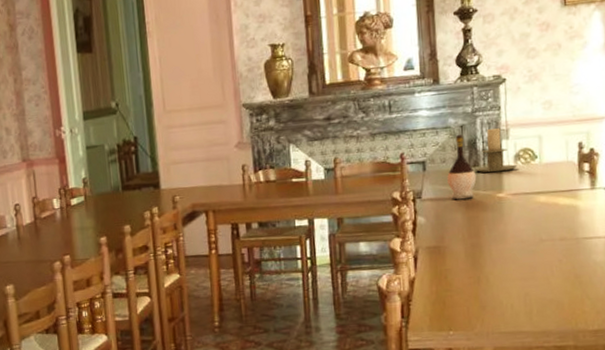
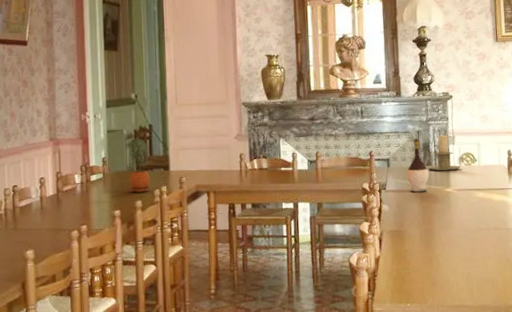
potted plant: none [112,153,139,216] -> present [128,138,150,193]

